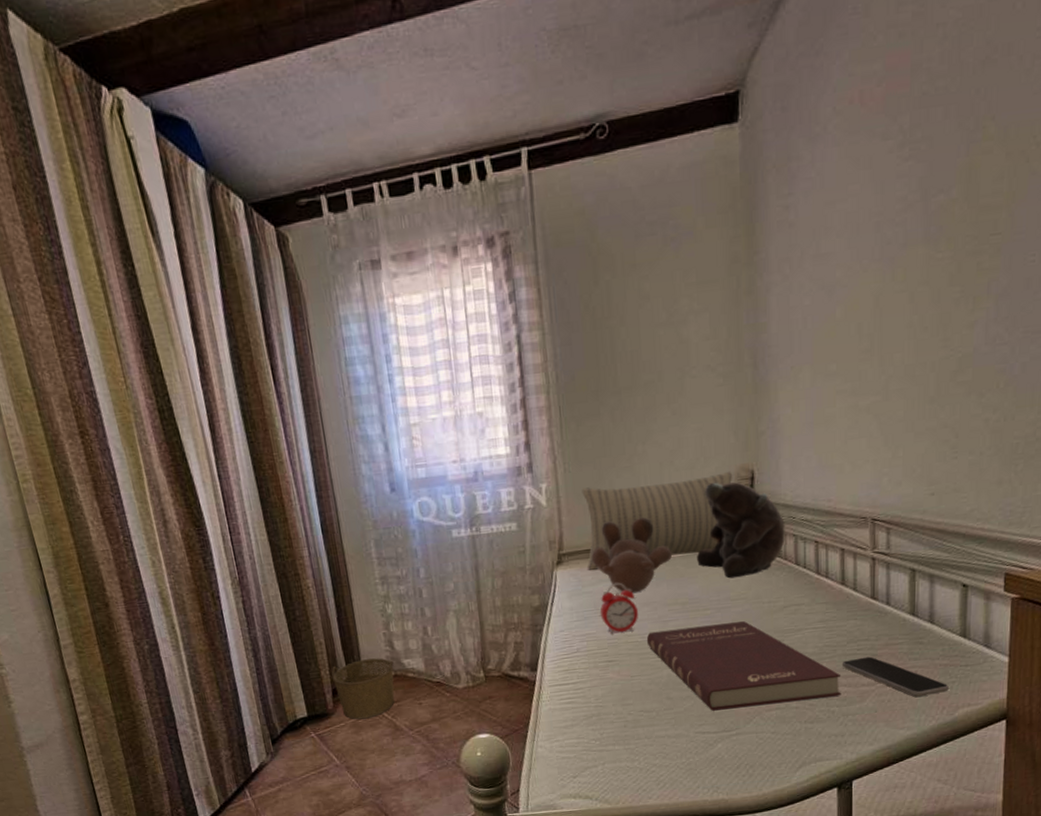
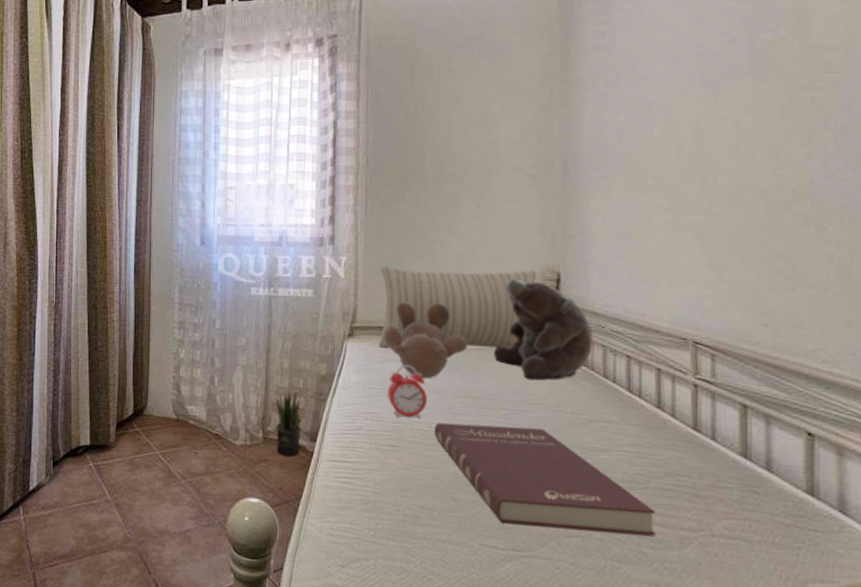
basket: present [331,658,395,720] -> none [119,398,178,459]
potted plant: none [493,626,522,690] -> present [276,389,302,457]
mobile phone: present [841,656,949,697] -> none [656,495,794,559]

